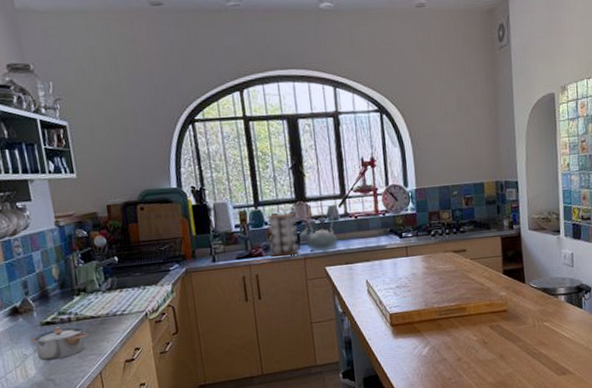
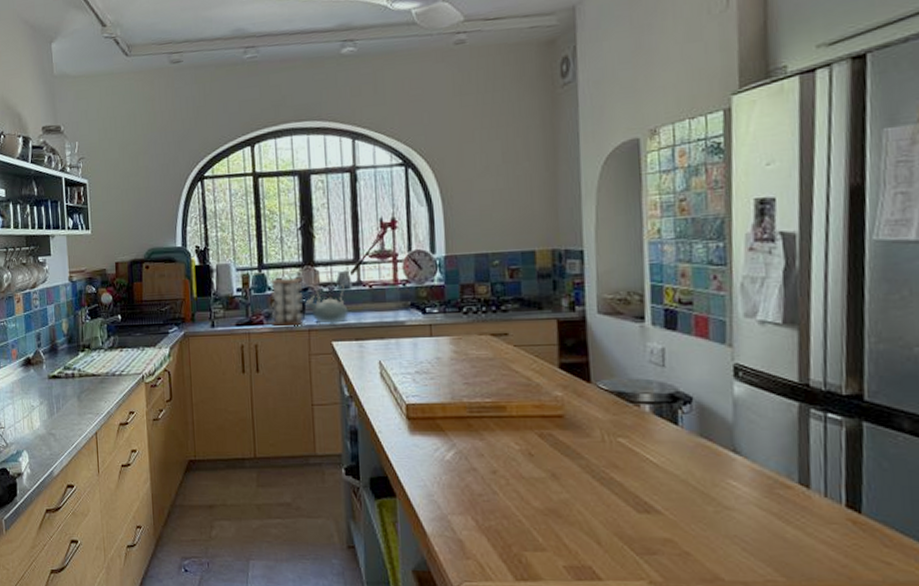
cooking pot: present [29,326,89,360] -> none [37,381,89,415]

